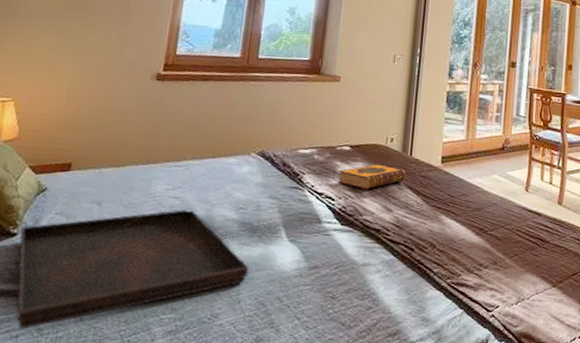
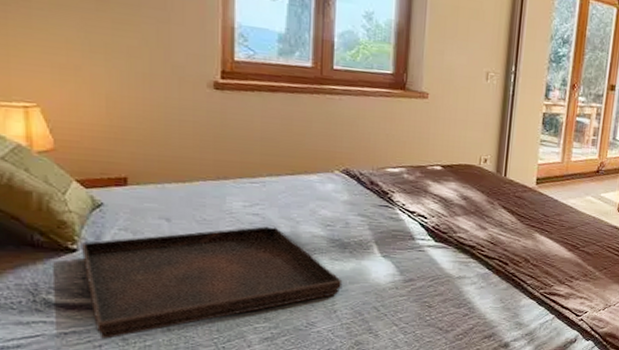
hardback book: present [337,164,407,190] -> none [429,184,501,209]

